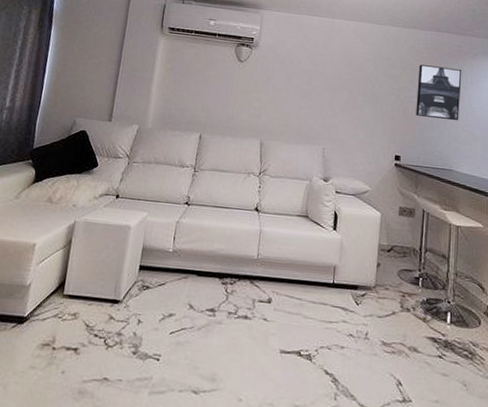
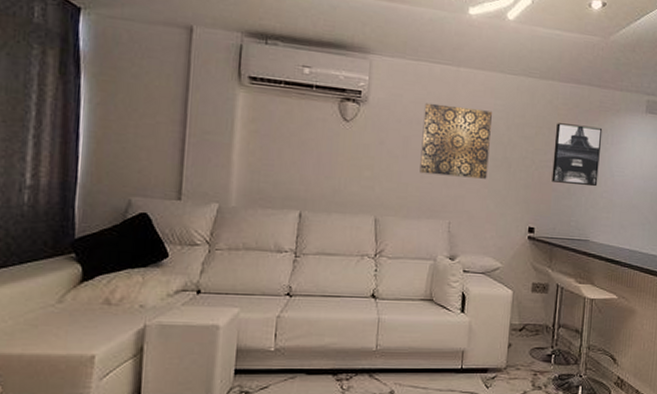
wall art: none [299,47,362,112] -> present [419,102,492,179]

